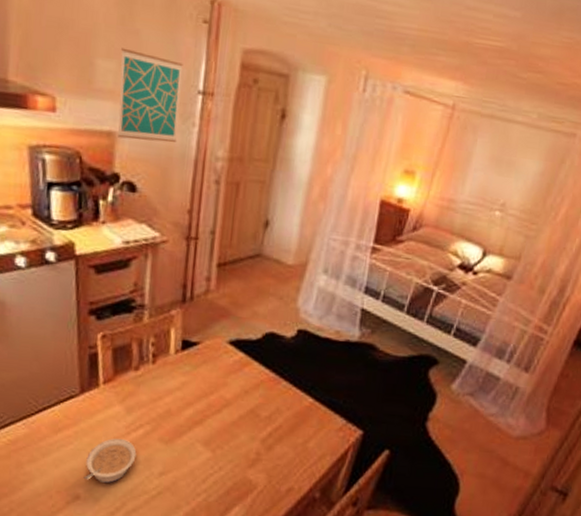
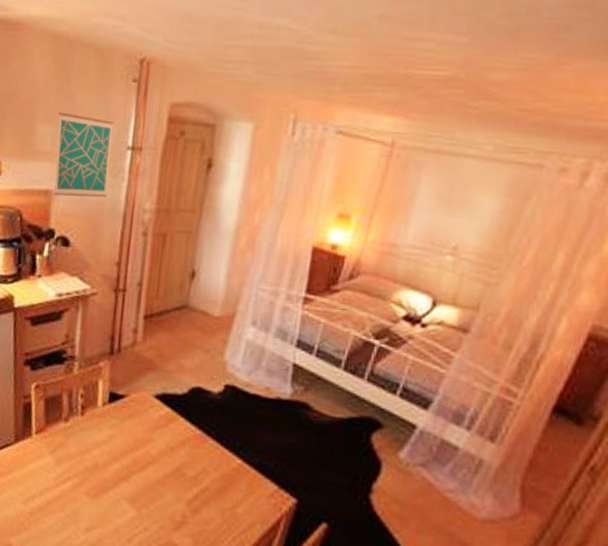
legume: present [83,438,137,483] -> none [15,489,65,535]

